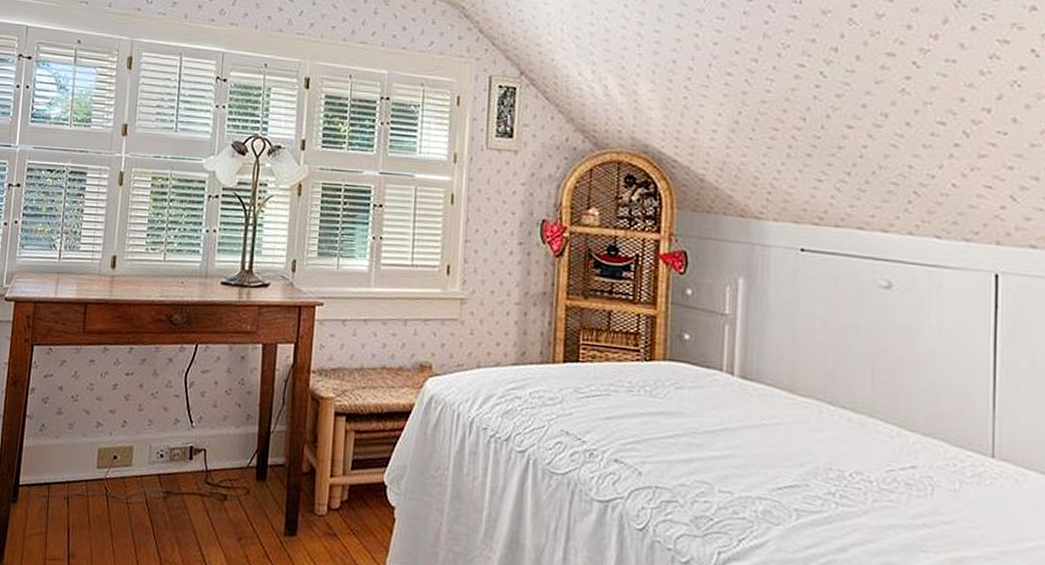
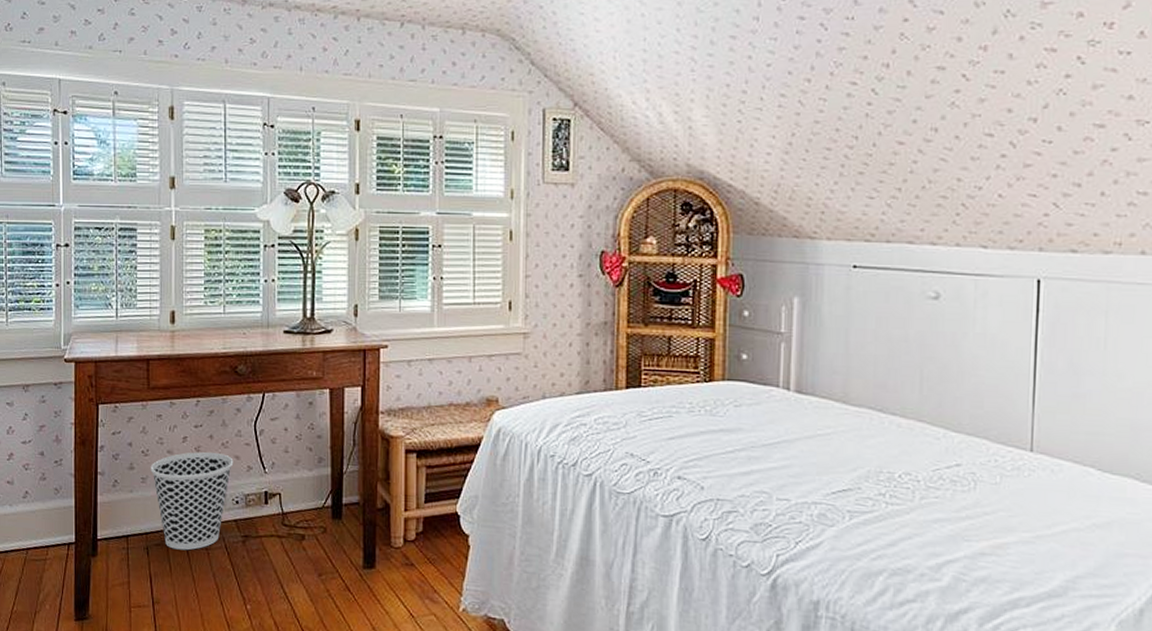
wastebasket: none [78,400,162,503] -> present [150,451,234,551]

